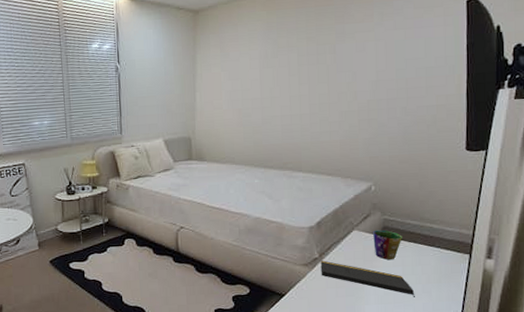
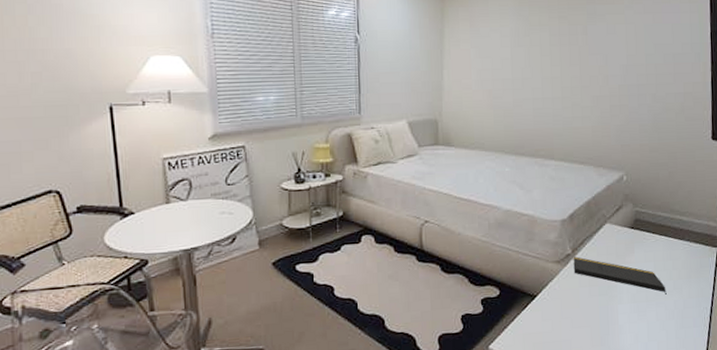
cup: present [373,230,402,260] -> none [625,222,654,255]

